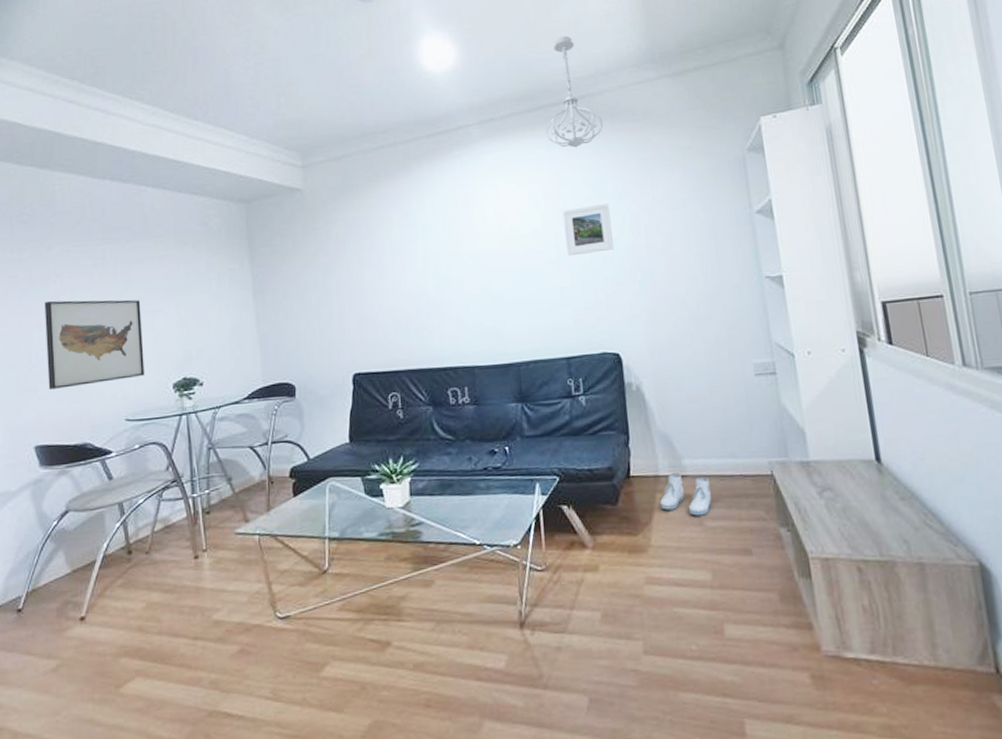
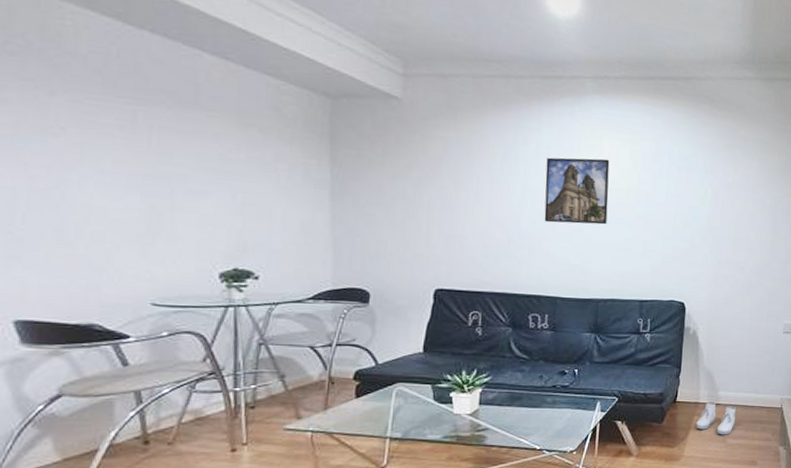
wall art: present [44,299,145,389] -> none [38,155,183,261]
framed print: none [443,205,516,286] -> present [544,157,610,225]
ceiling light fixture: present [545,35,604,148] -> none [652,18,704,122]
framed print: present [562,203,614,256] -> none [655,174,697,216]

